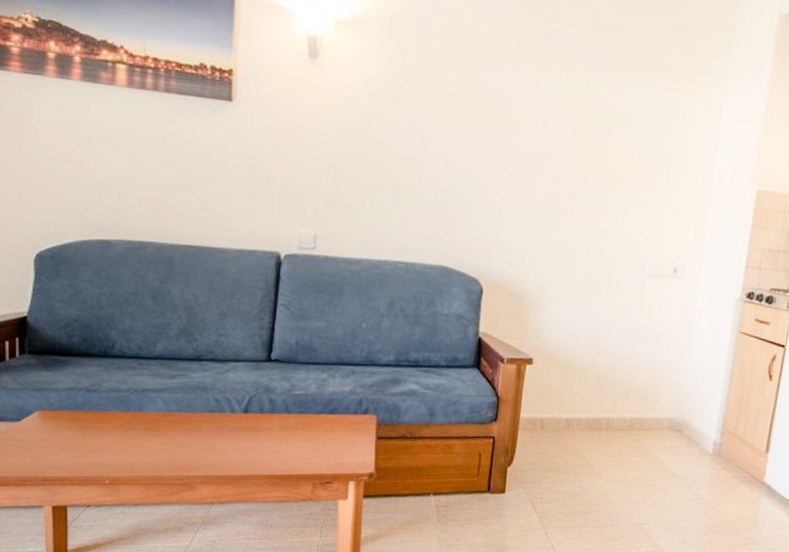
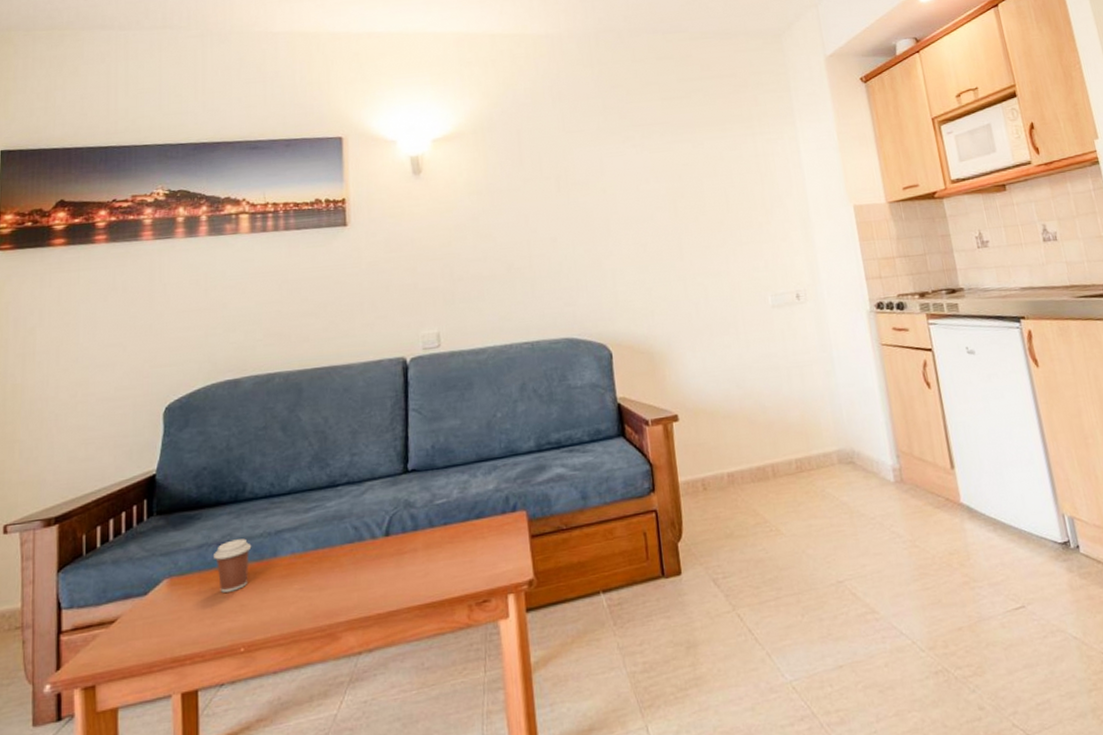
coffee cup: none [83,389,119,433] -> present [214,538,252,593]

